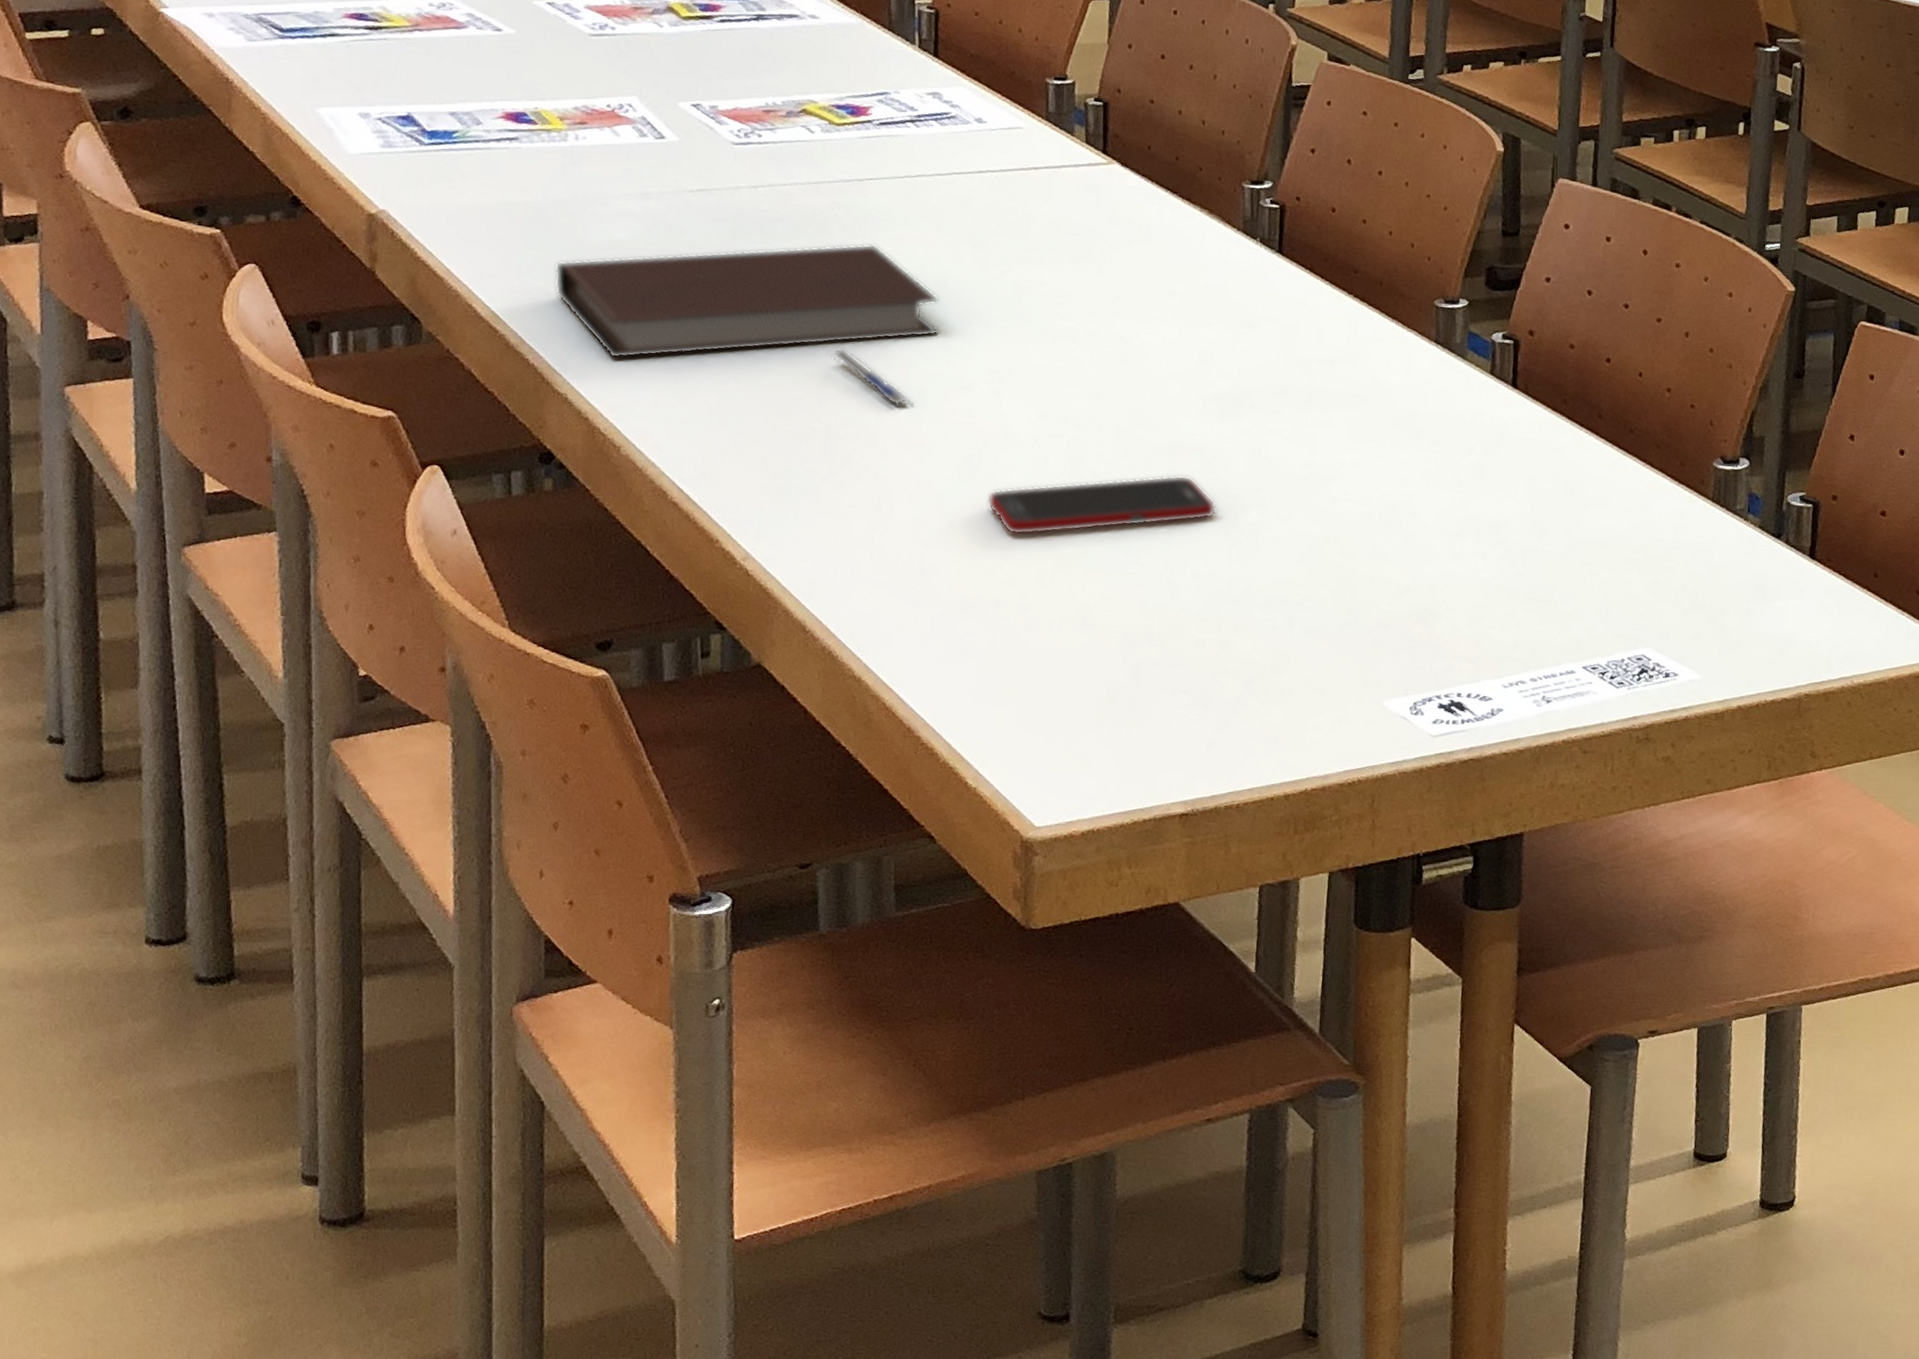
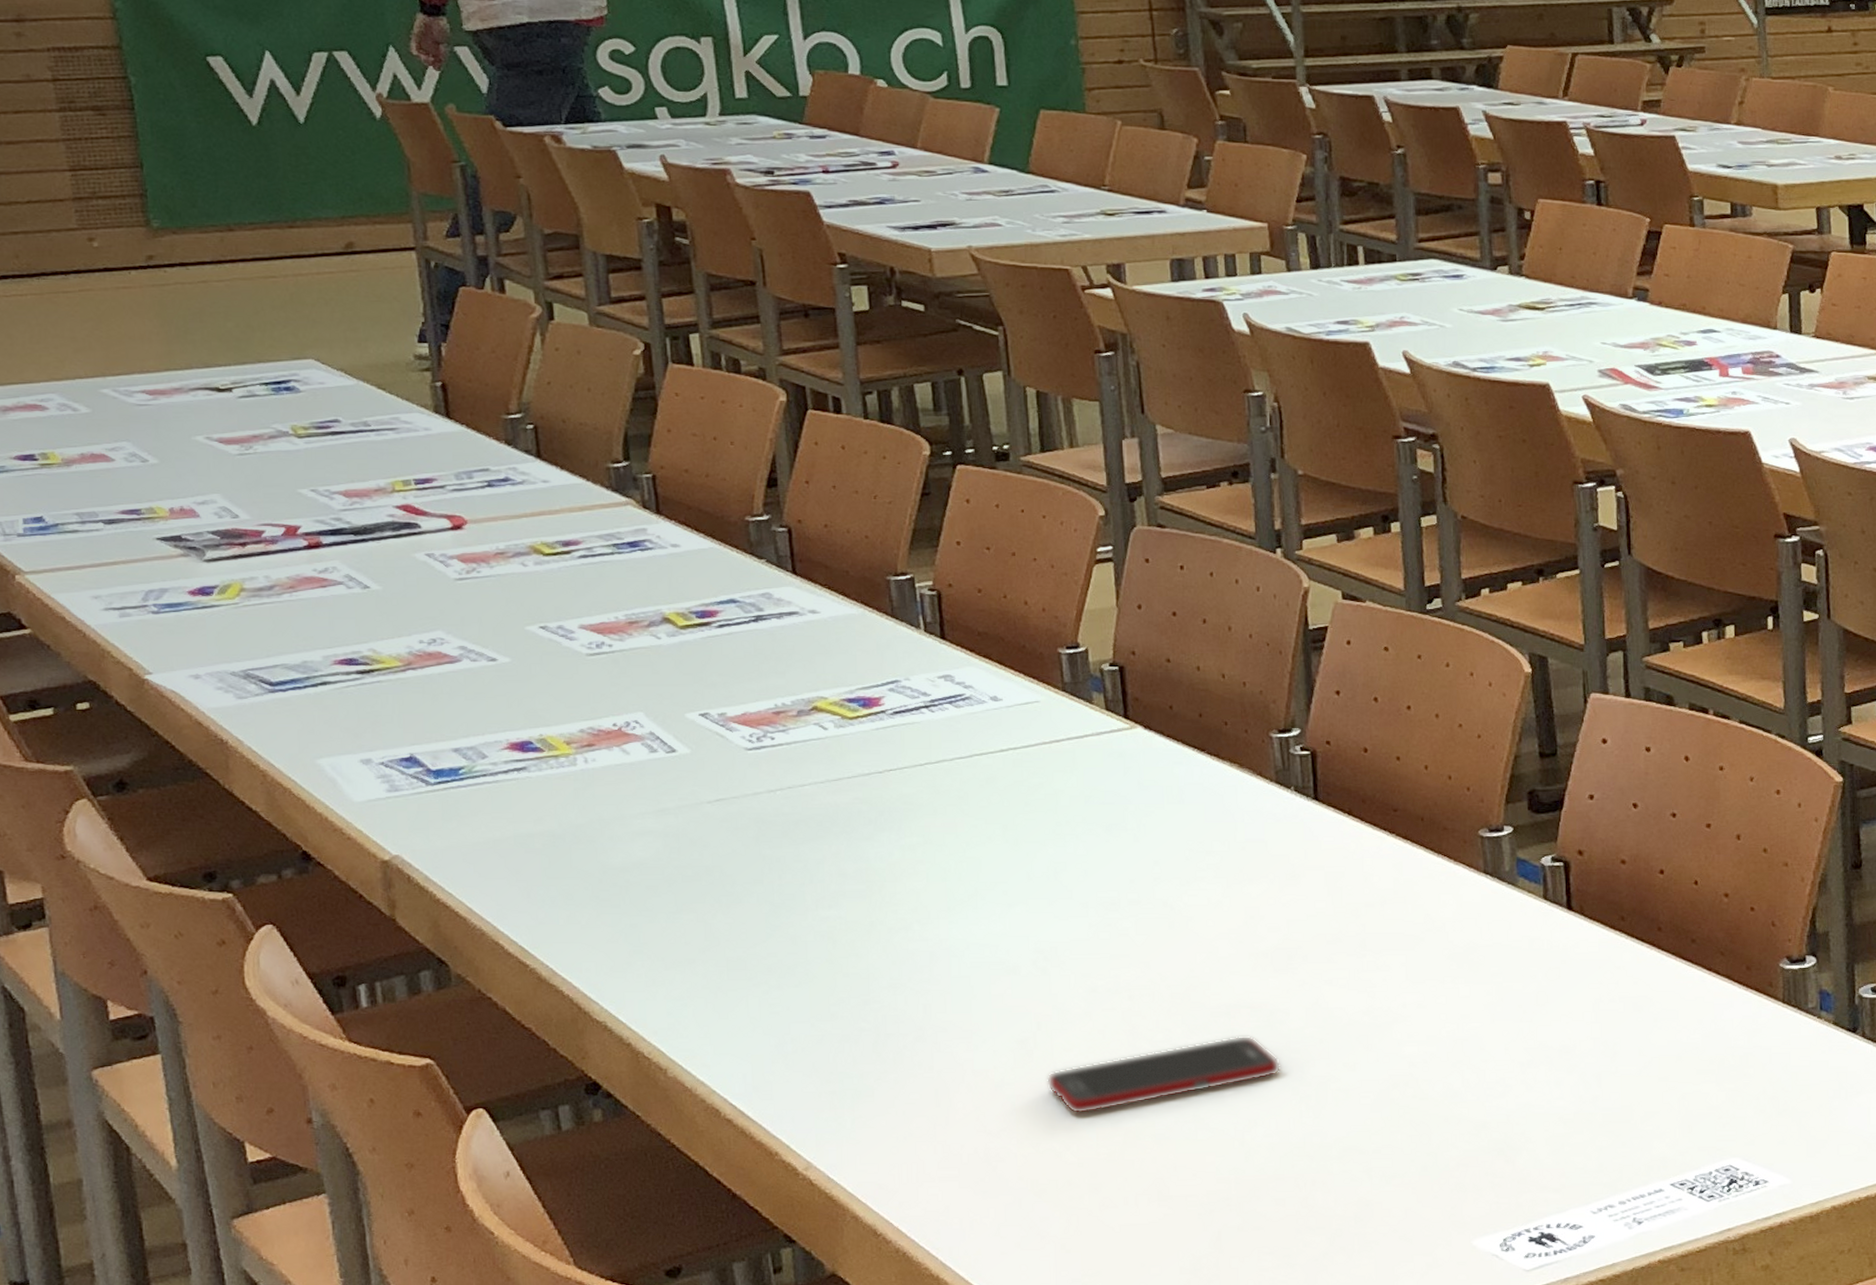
notebook: present [555,244,939,359] -> none [579,836,978,981]
pen: present [830,347,914,406] -> none [870,944,961,997]

